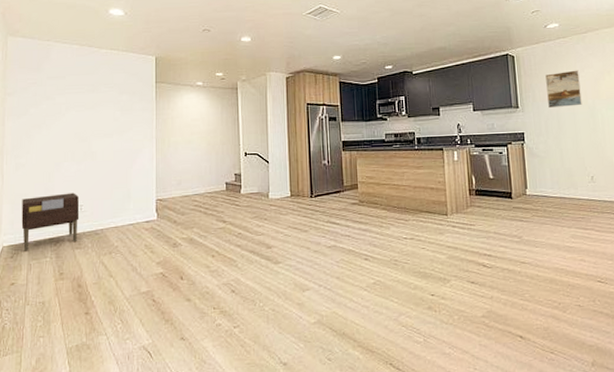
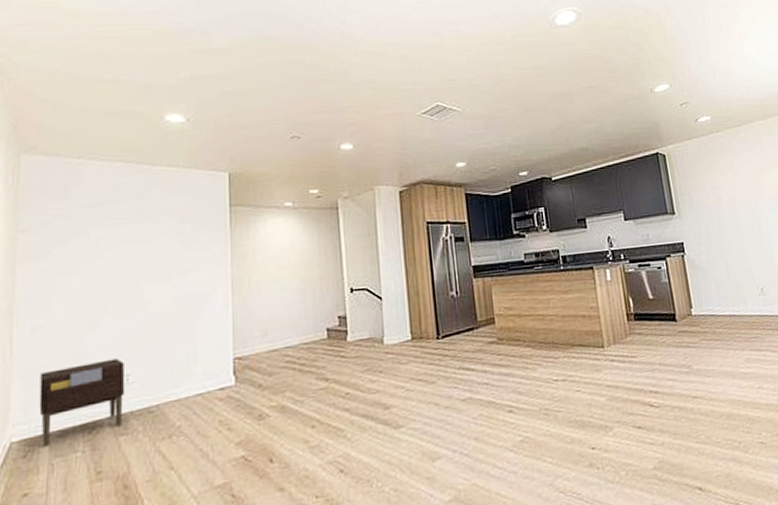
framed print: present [545,70,582,109] -> none [701,167,744,213]

